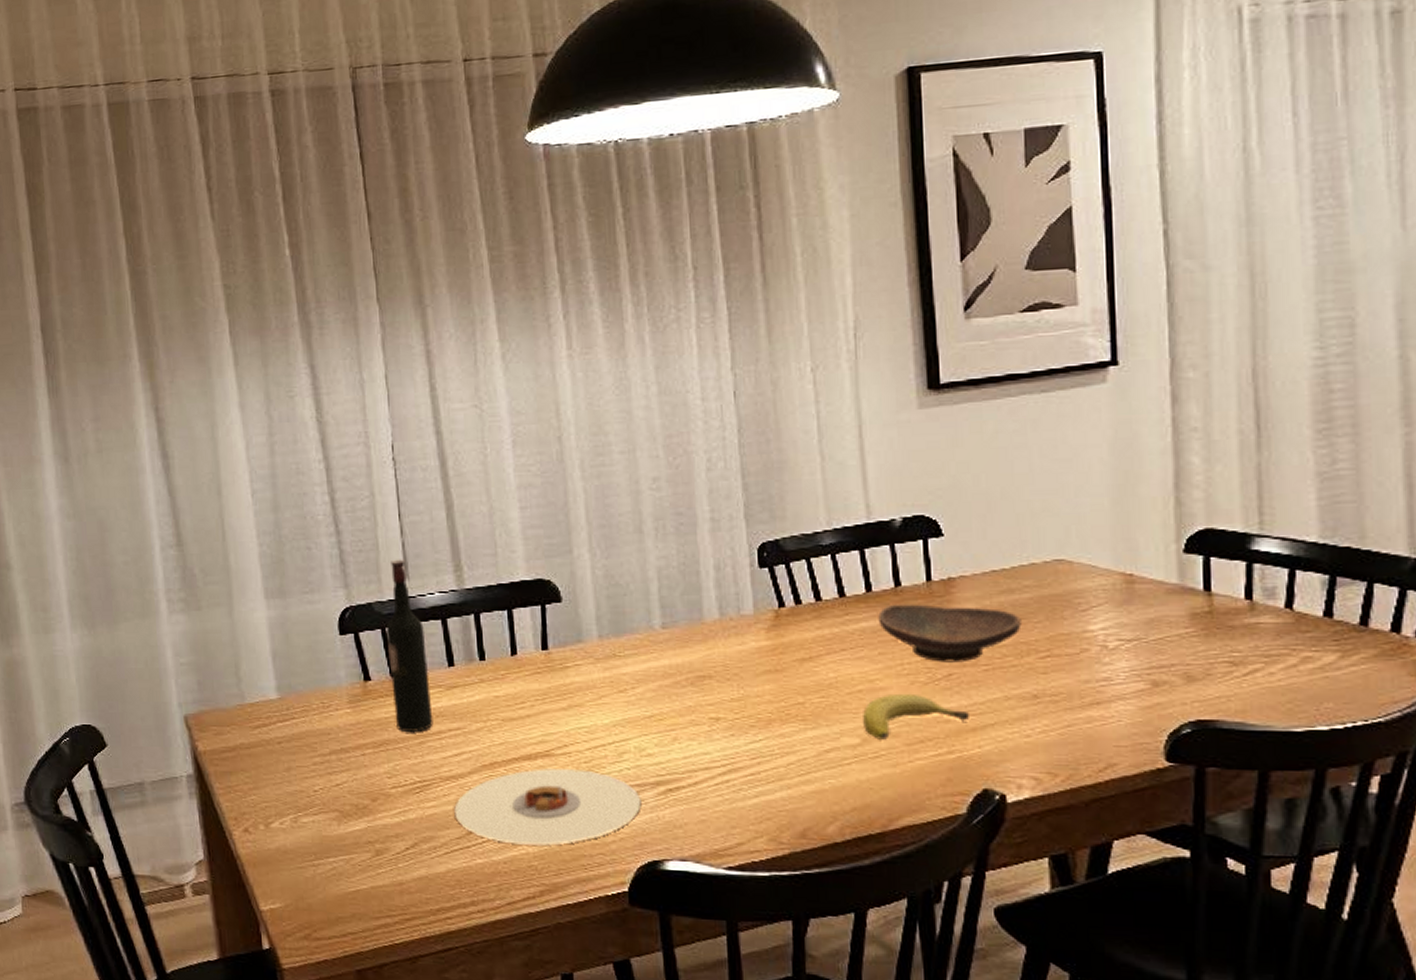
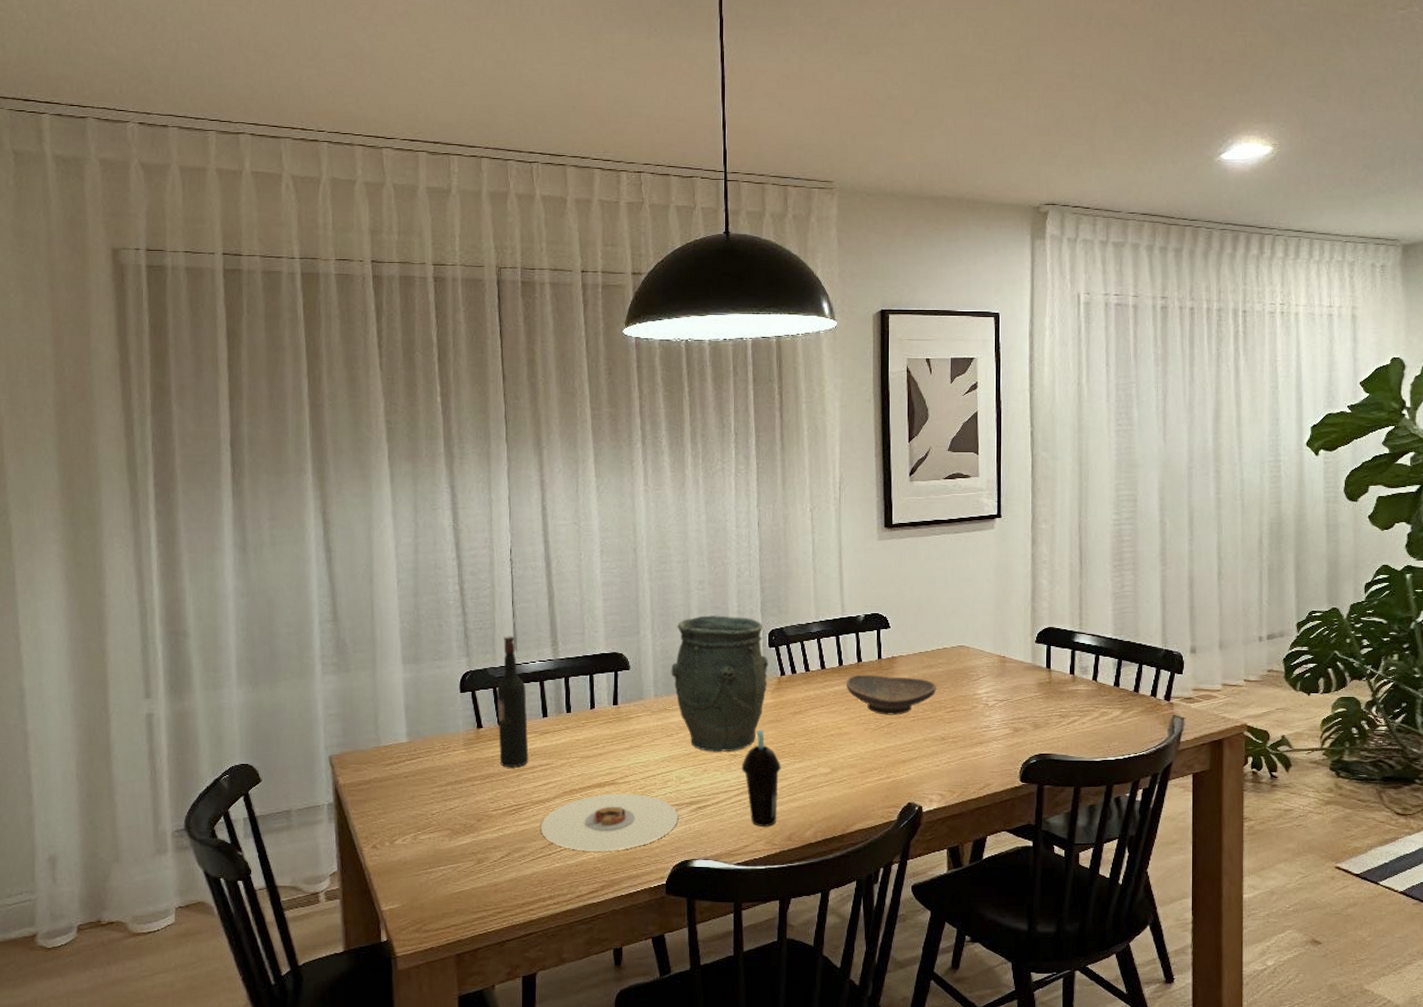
vase: none [619,525,759,715] -> present [671,615,768,752]
cup: none [727,684,786,818] -> present [741,730,781,827]
fruit: present [862,693,971,740] -> none [832,736,902,769]

